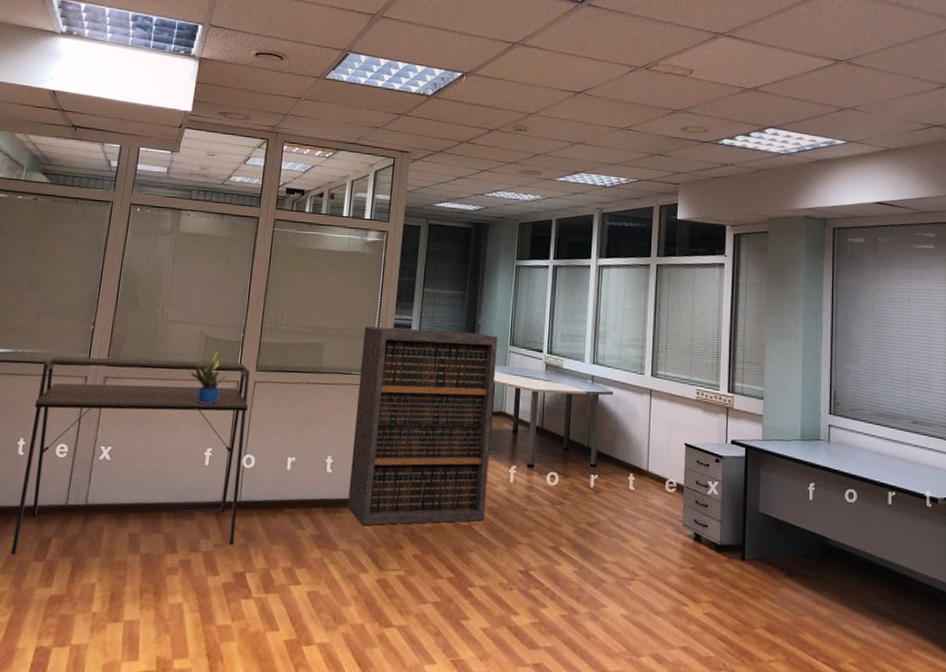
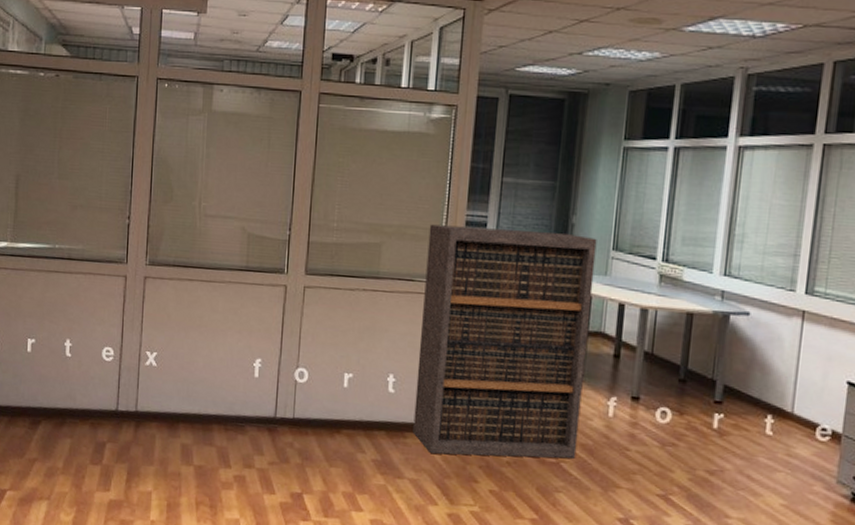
desk: present [11,356,250,554] -> none [69,253,299,463]
potted plant: present [191,349,227,404] -> none [234,248,274,310]

